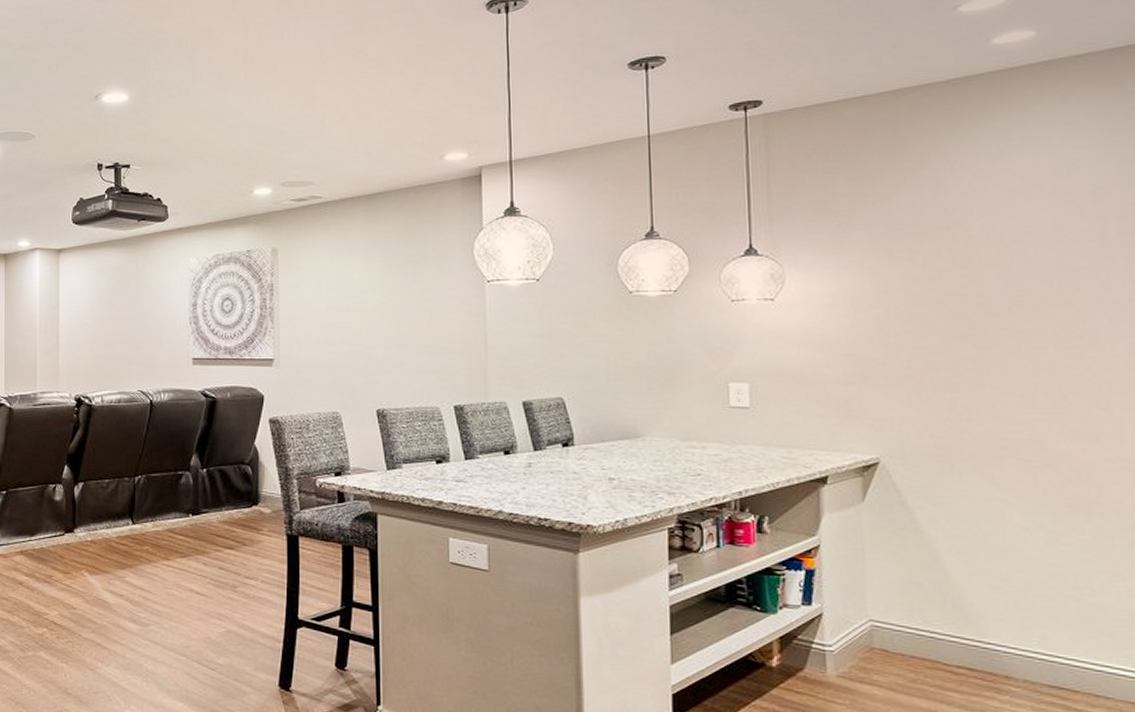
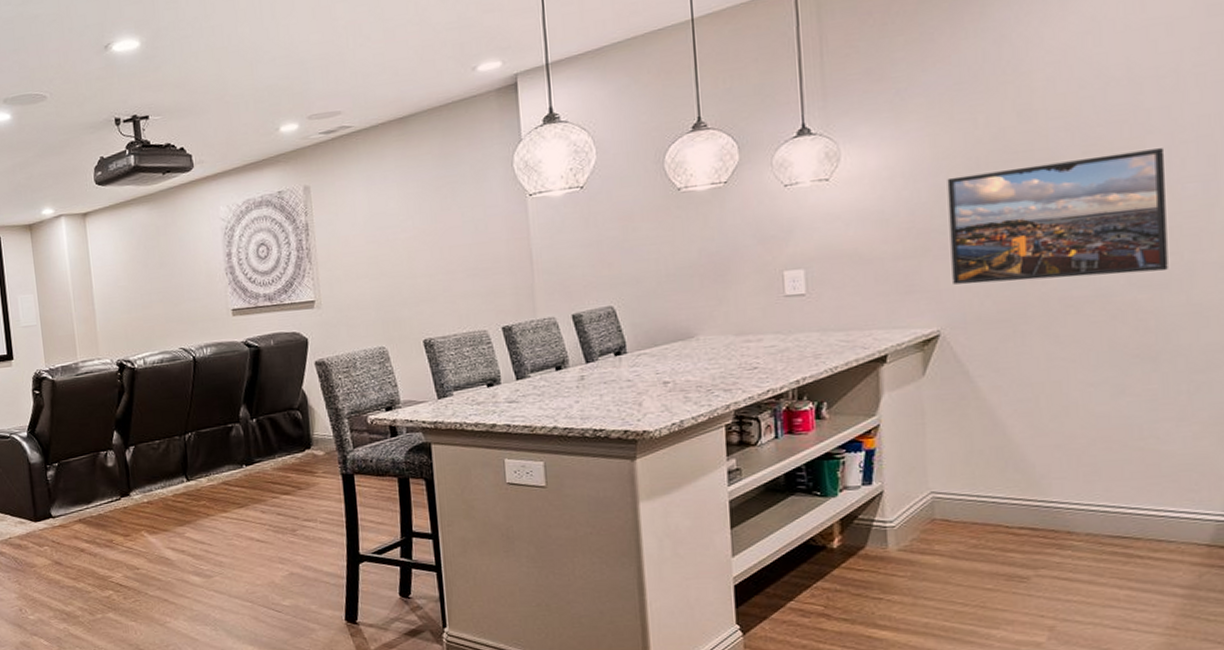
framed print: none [886,307,1099,424] -> present [947,148,1168,285]

